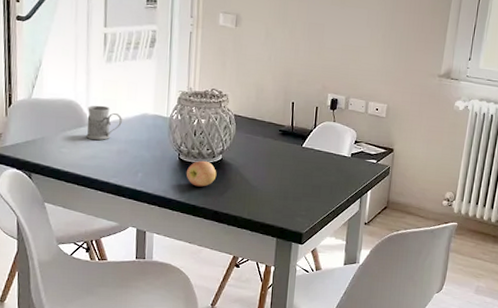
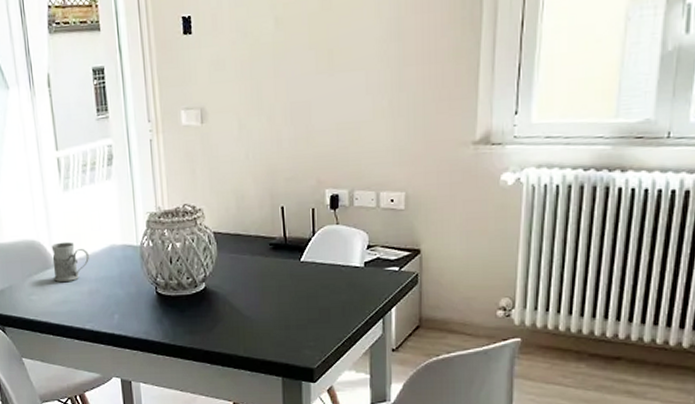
apple: present [186,160,217,187] -> none [166,292,202,324]

